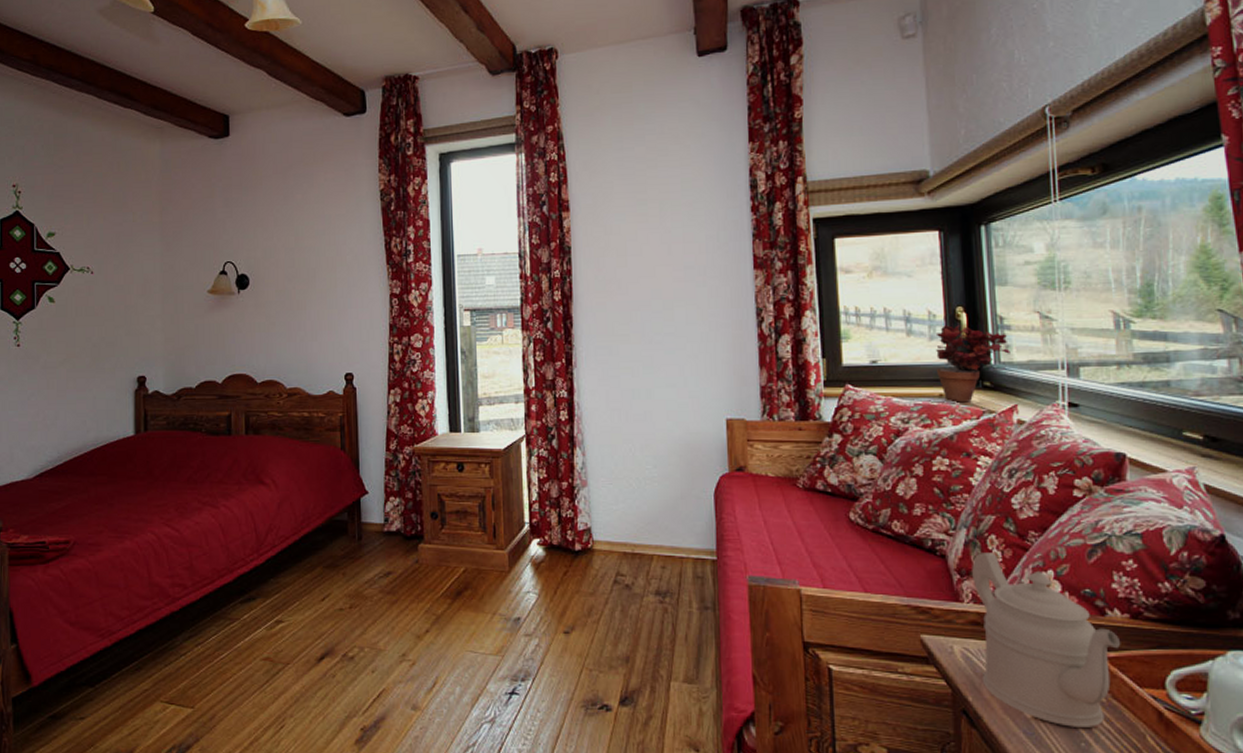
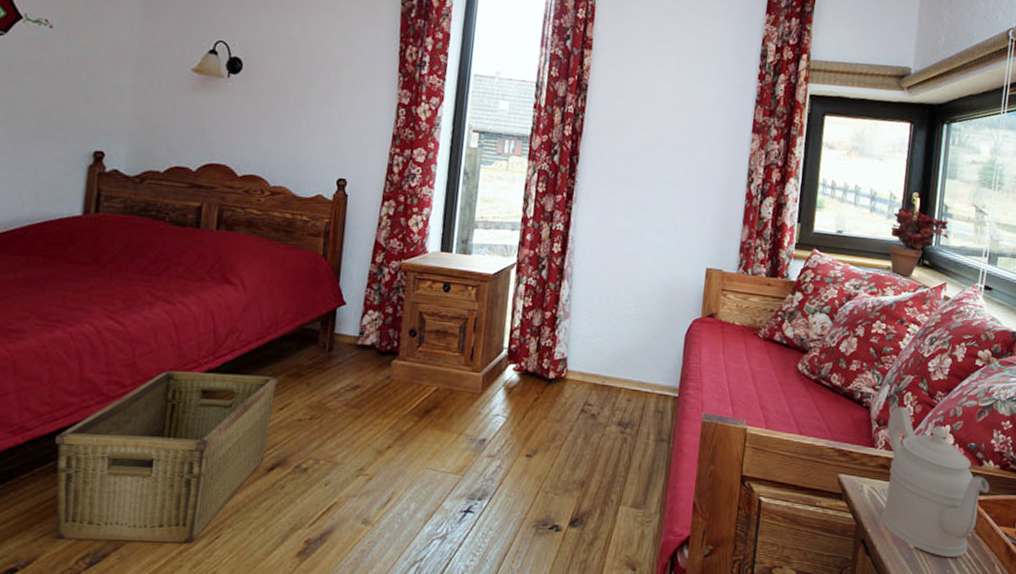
hamper: none [136,569,318,734] -> present [55,370,279,543]

